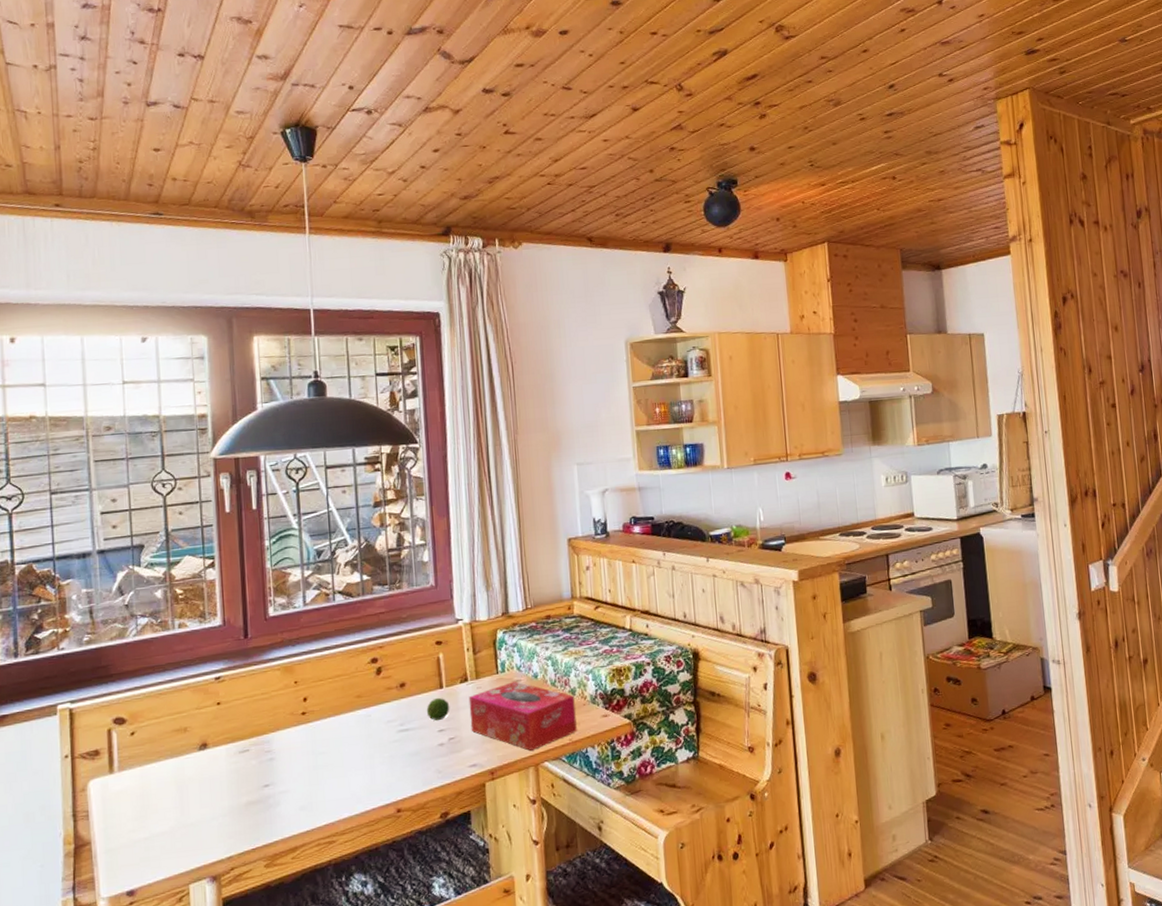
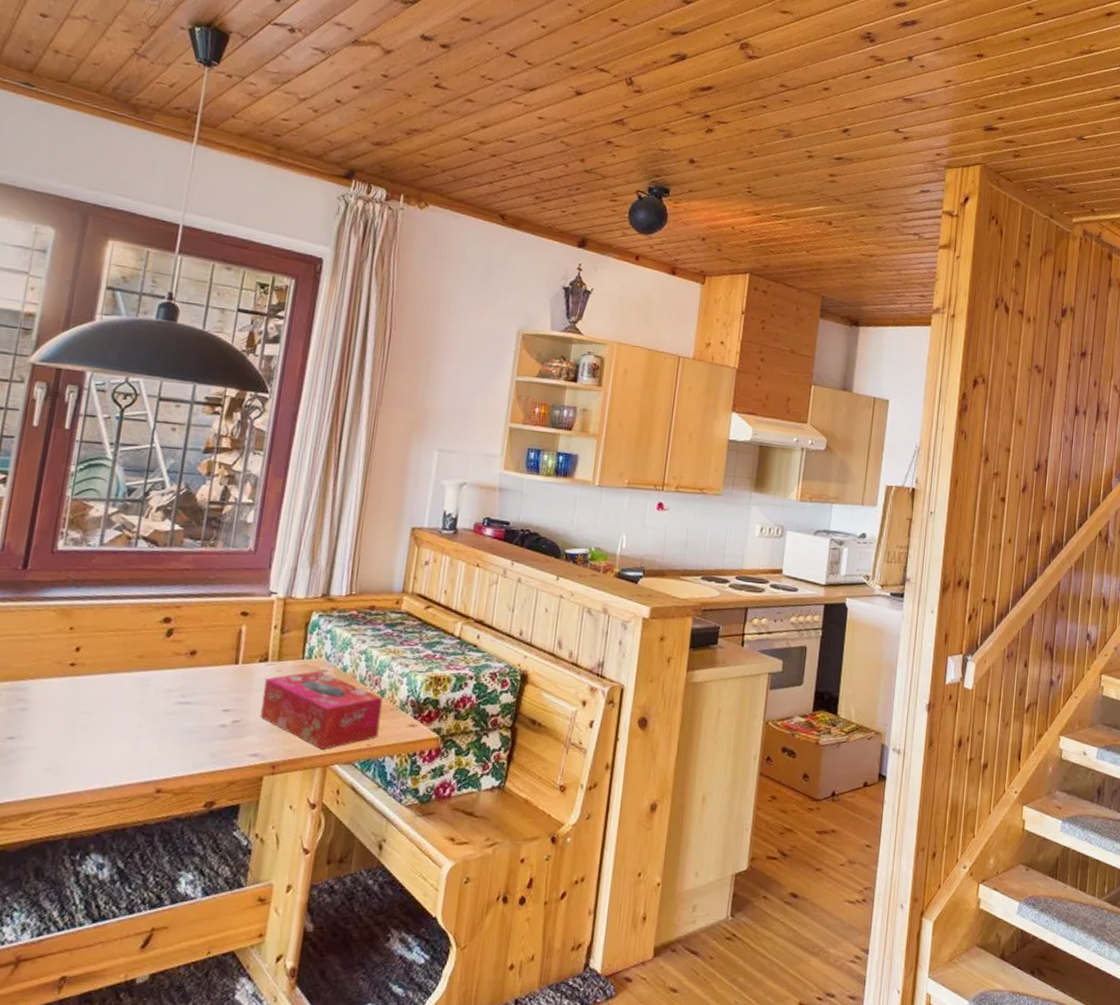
fruit: present [426,697,450,721] -> none [213,673,242,699]

